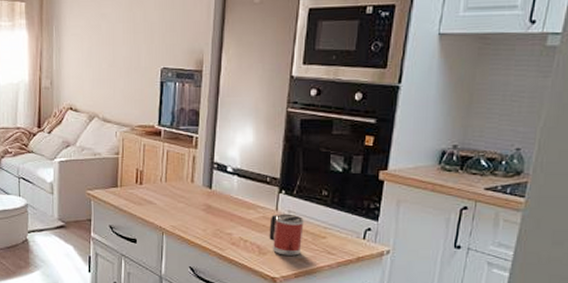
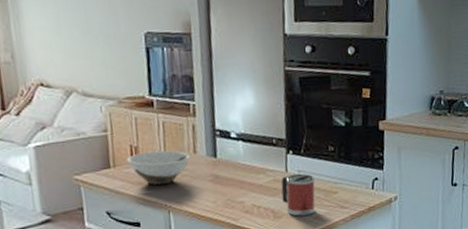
bowl: none [132,176,188,207] -> present [126,150,191,185]

